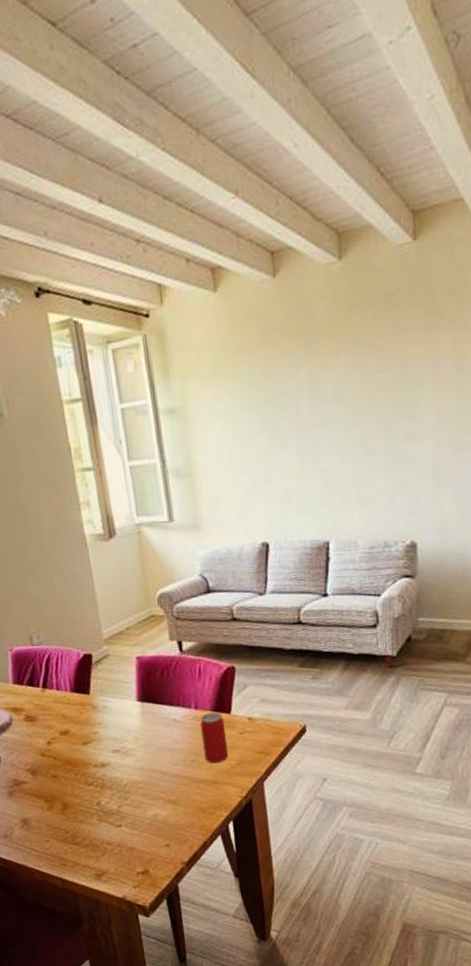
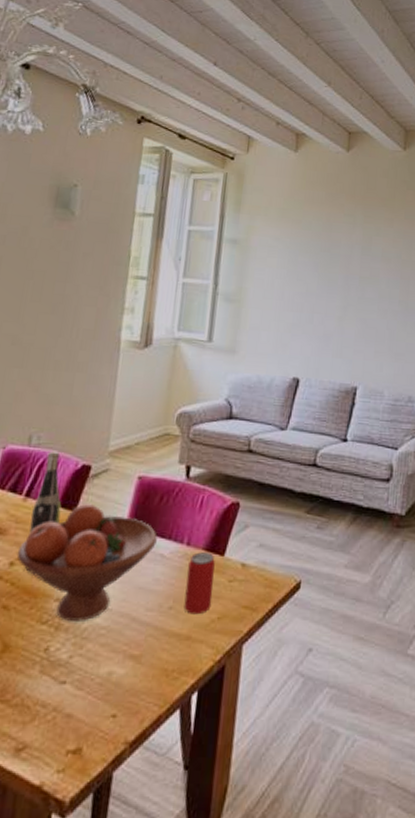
wine bottle: none [50,646,78,746] -> present [26,450,62,570]
fruit bowl: none [50,685,168,781] -> present [16,503,157,621]

